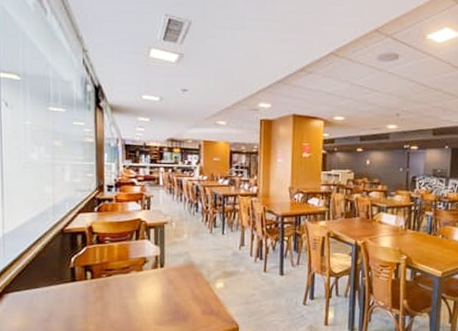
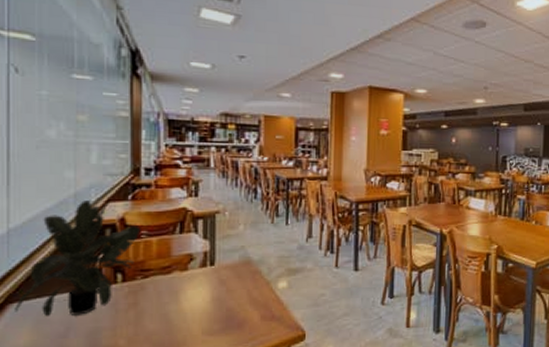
potted plant: none [10,211,105,305] -> present [15,200,141,317]

